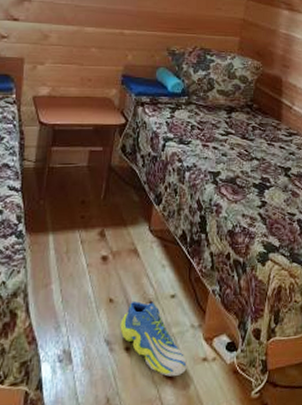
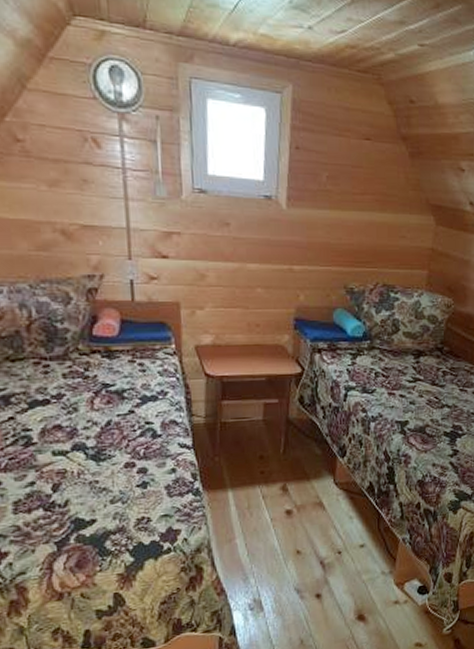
sneaker: present [120,301,188,377] -> none [309,552,380,619]

